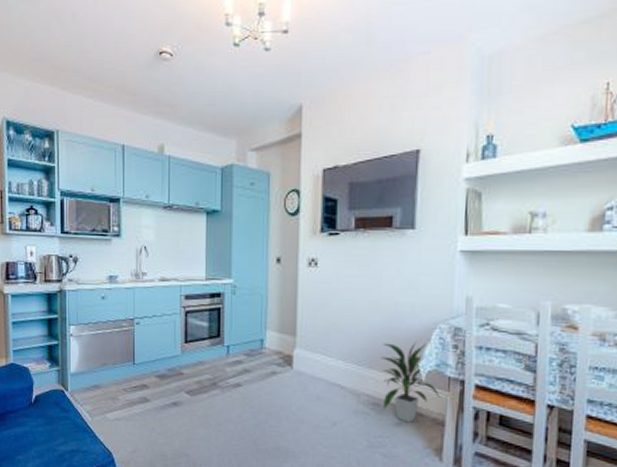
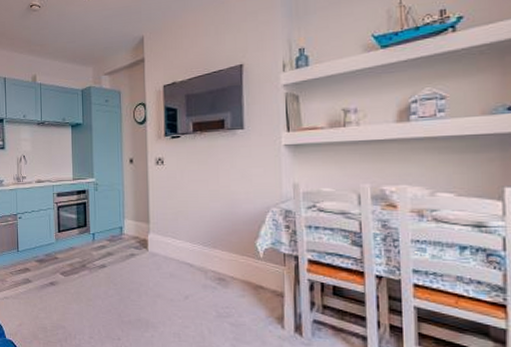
indoor plant: present [381,341,441,423] -> none [223,223,278,295]

